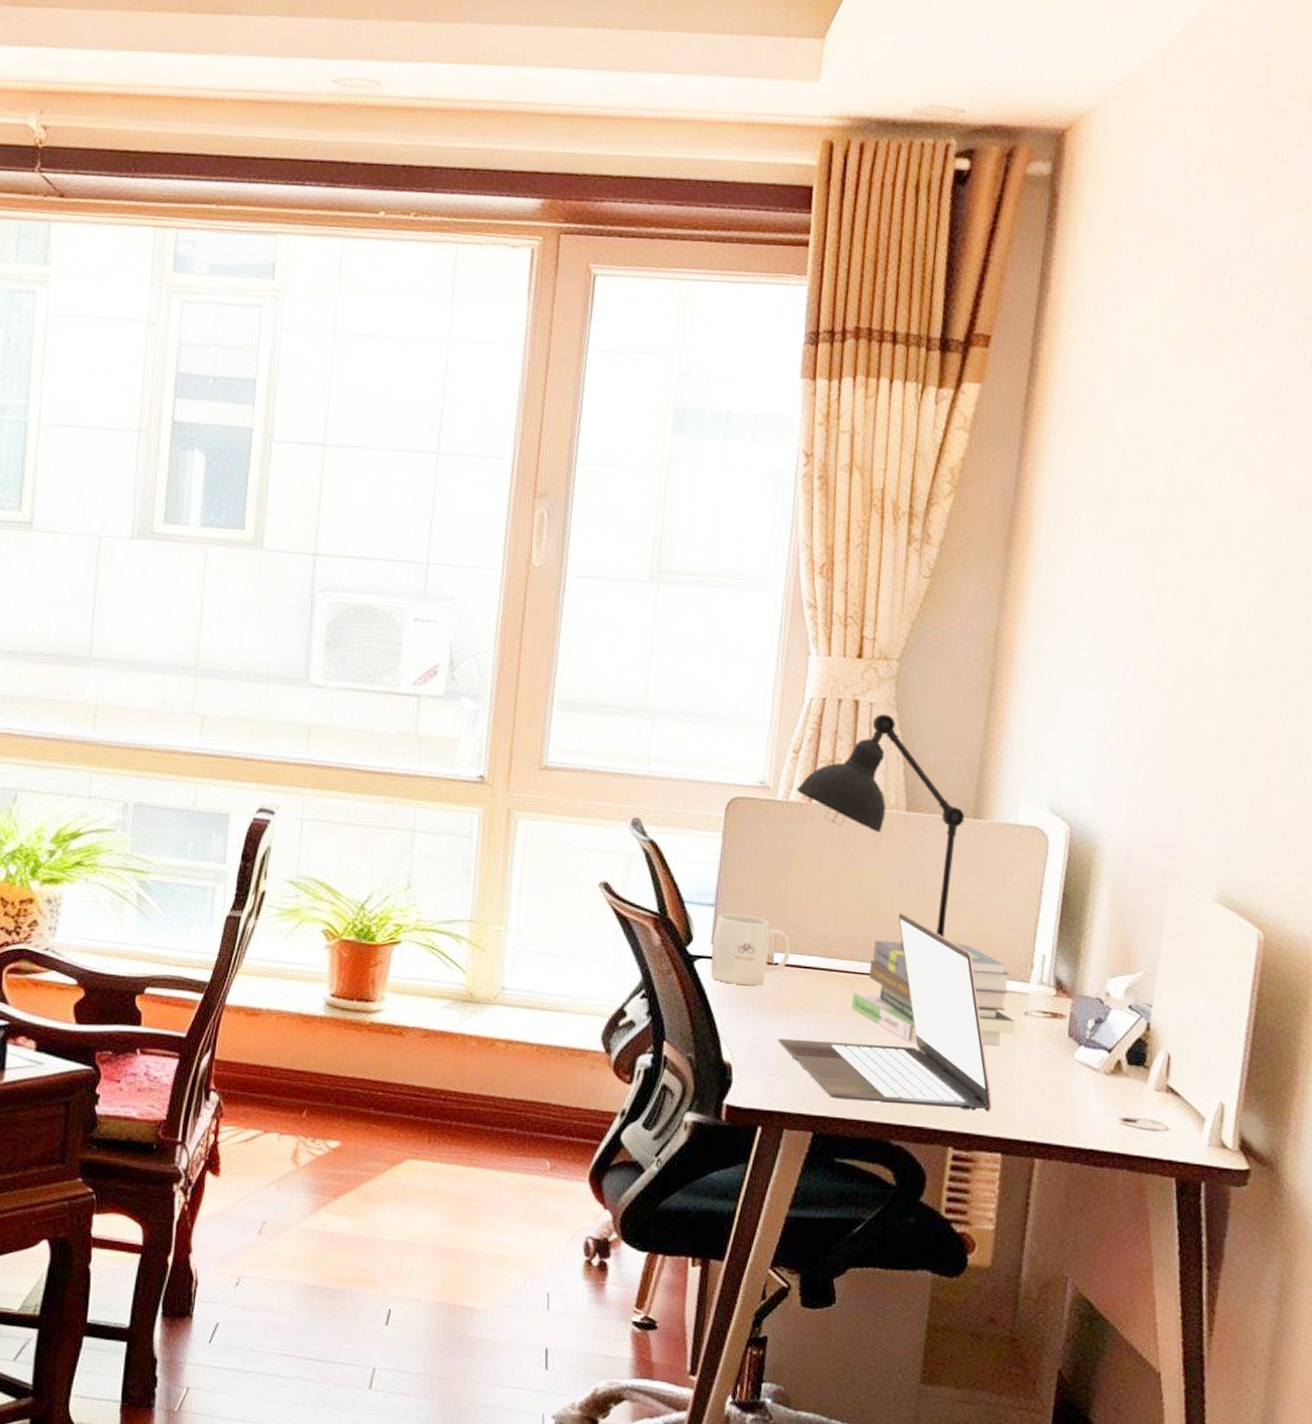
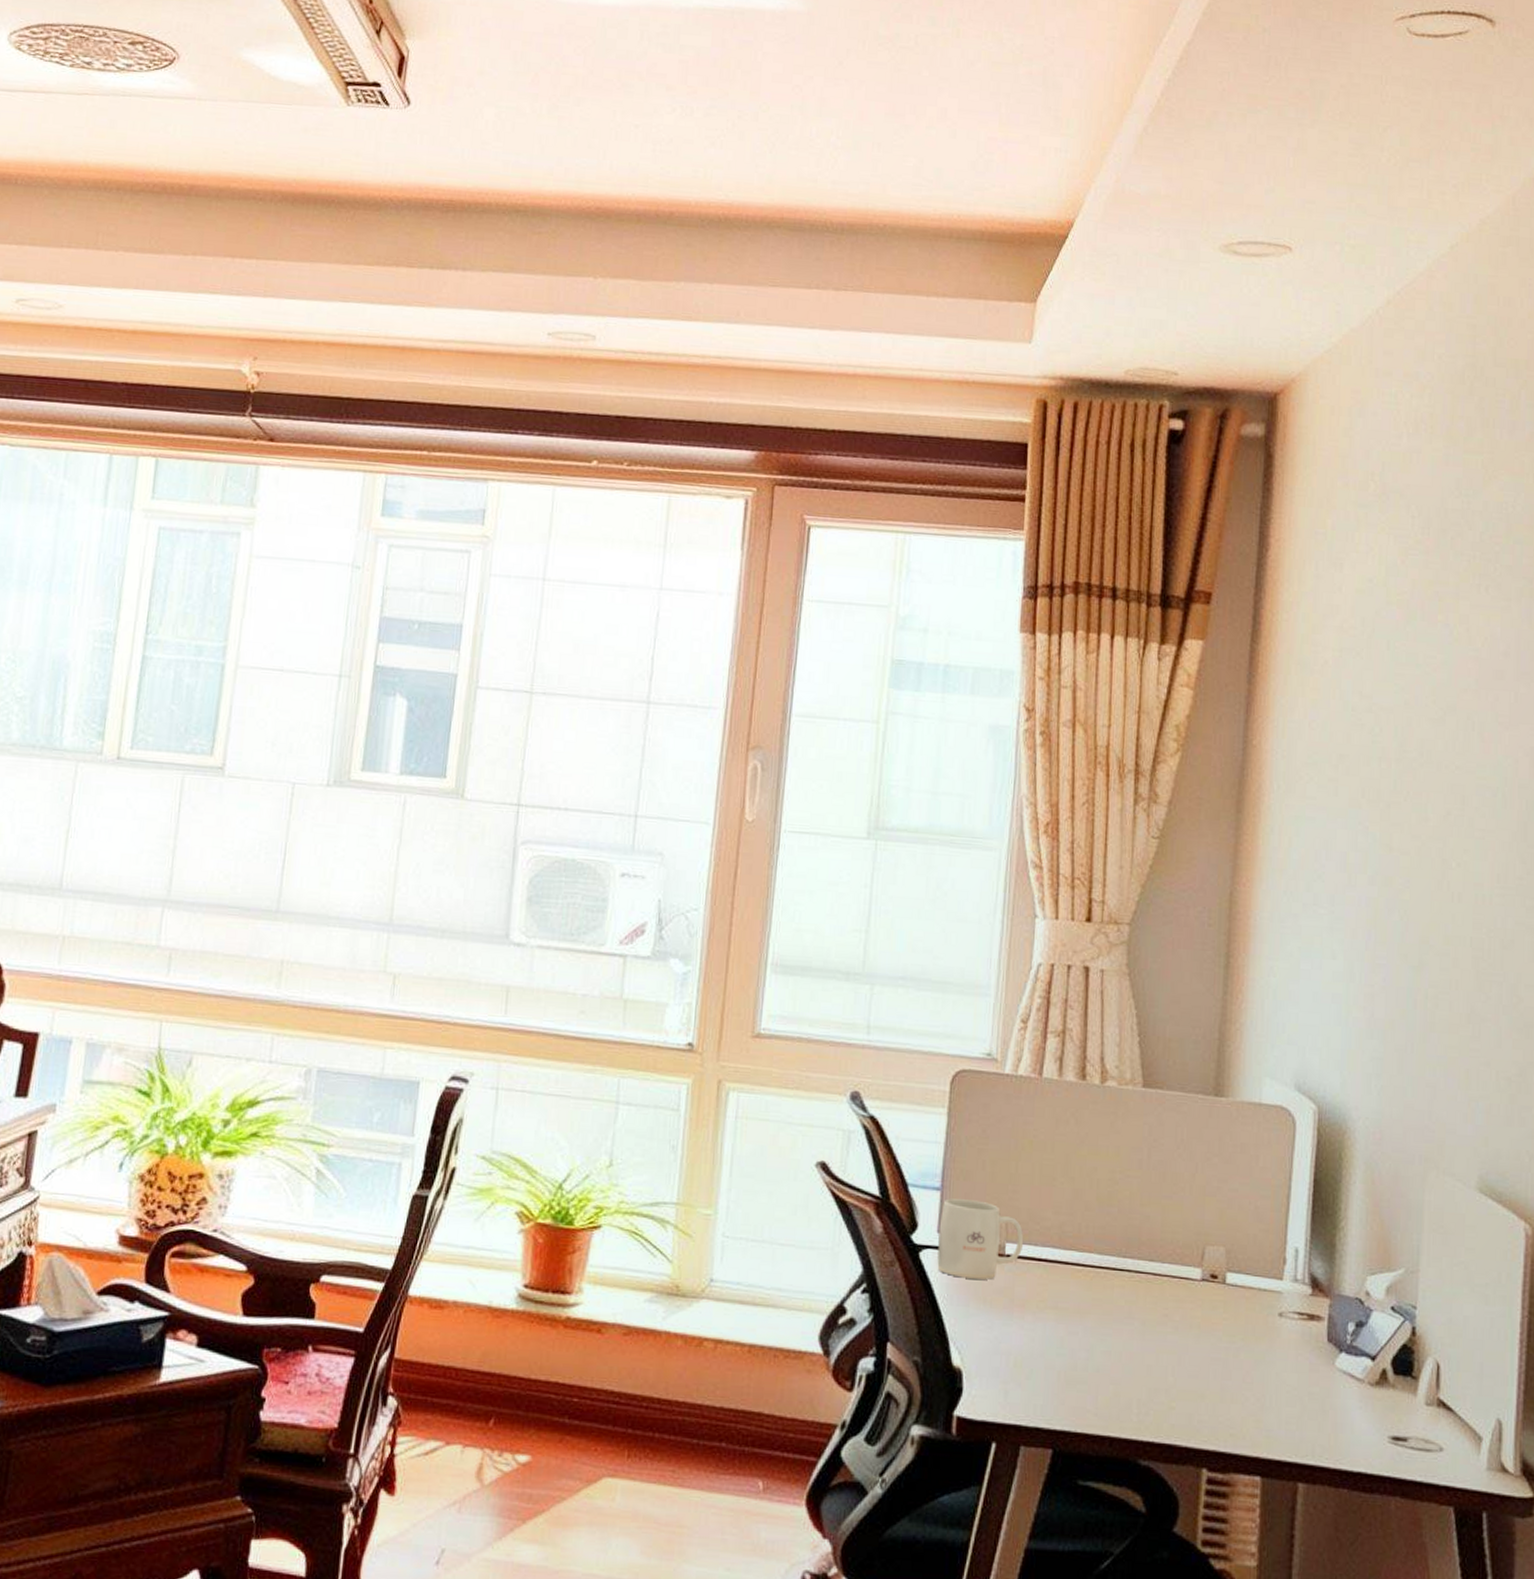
laptop: present [777,913,992,1112] -> none [1011,1199,1248,1428]
desk lamp: present [796,714,965,938] -> none [1026,982,1205,1228]
books: present [852,939,1015,1048] -> none [1091,1229,1269,1354]

